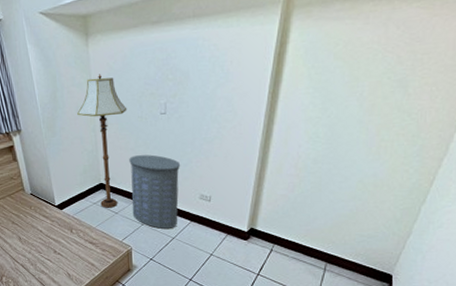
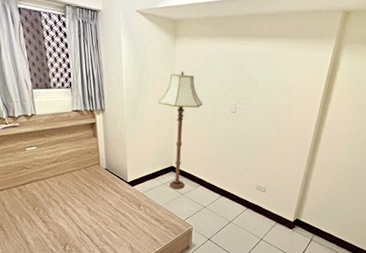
laundry hamper: present [129,154,181,229] -> none [197,145,244,213]

